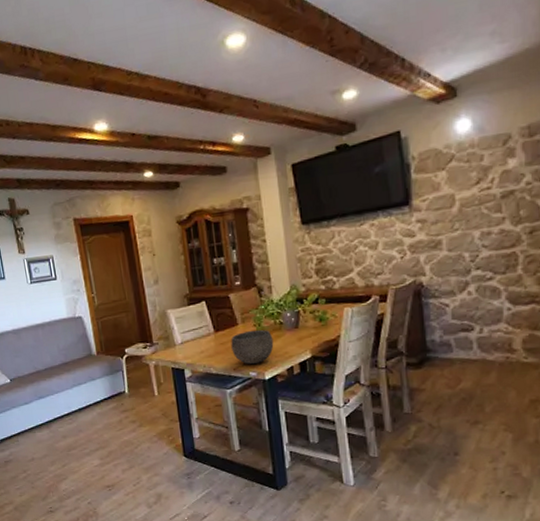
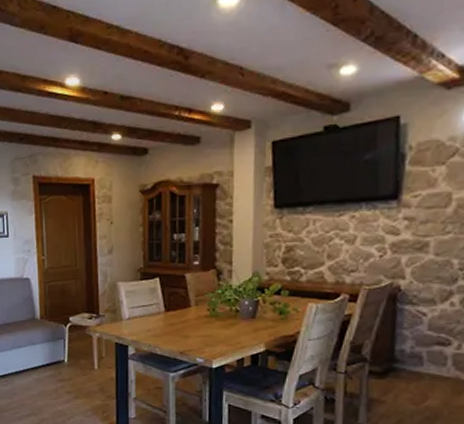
bowl: present [231,329,274,364] -> none [180,314,227,350]

